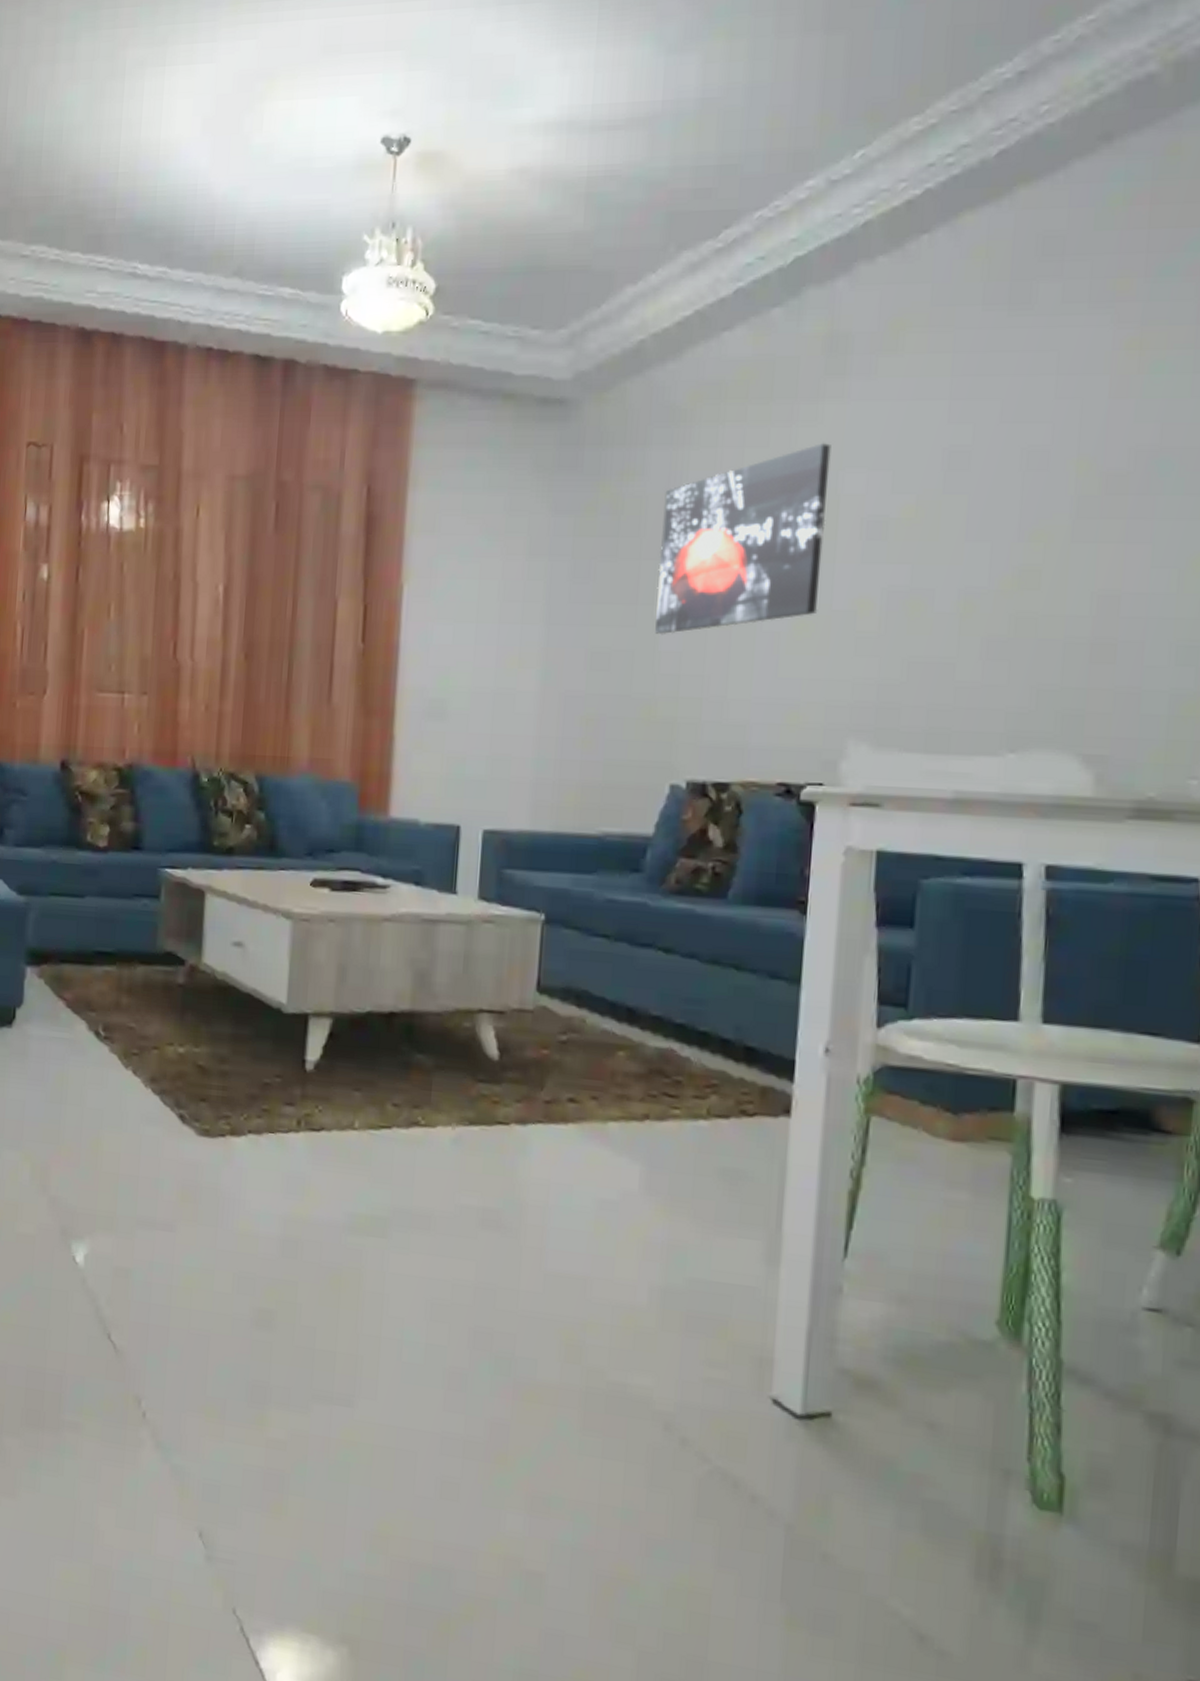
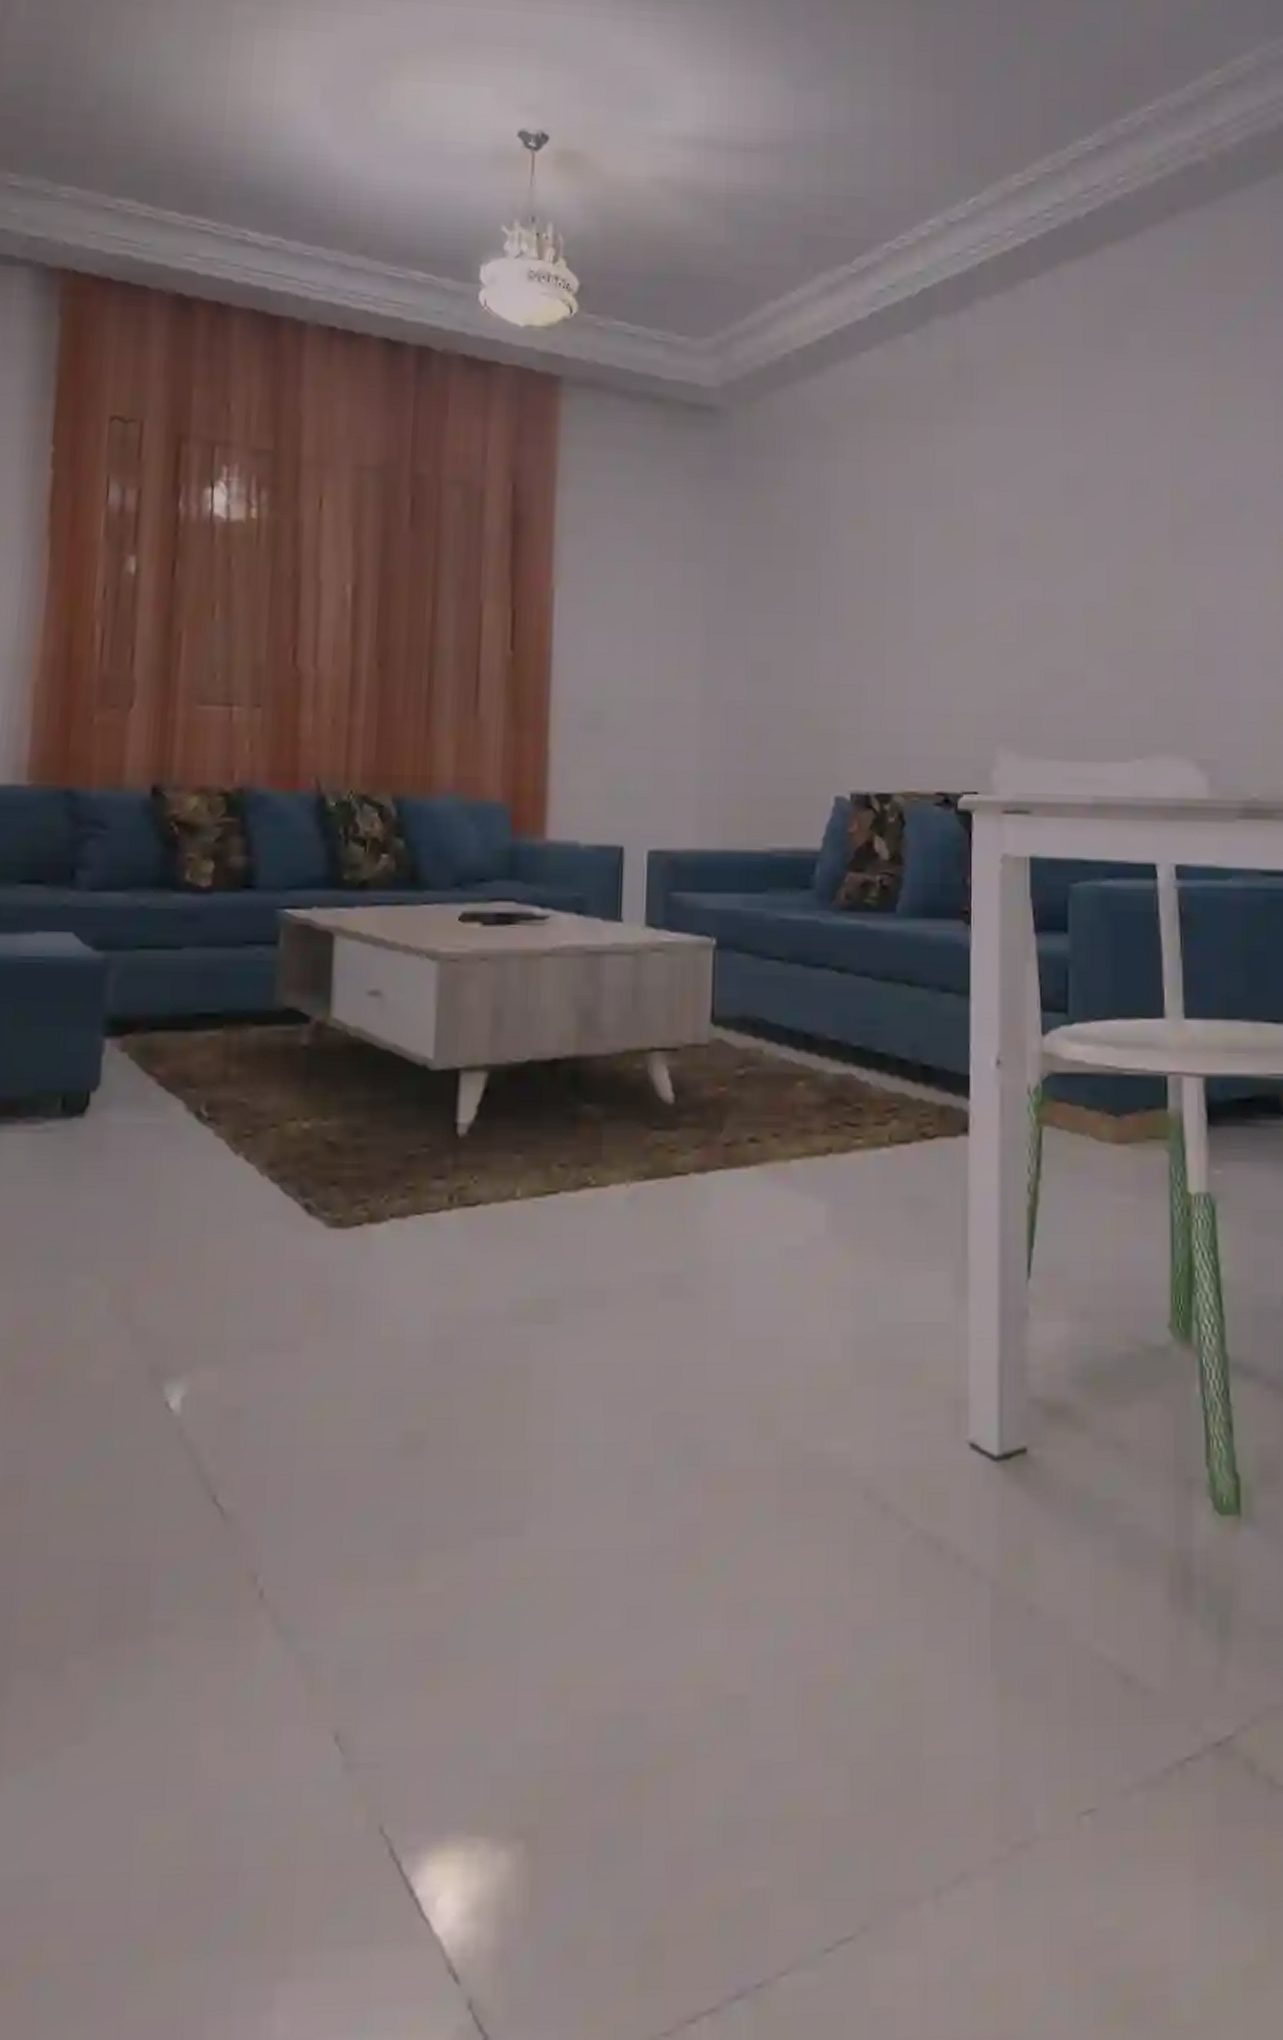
wall art: present [655,442,831,635] -> none [812,462,964,645]

